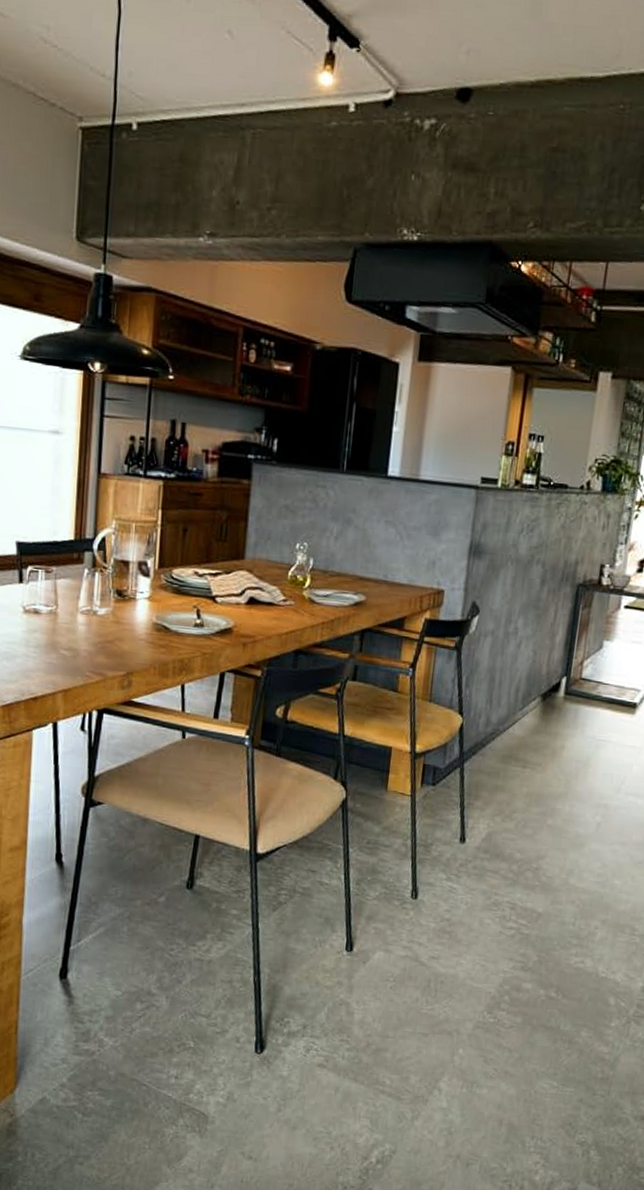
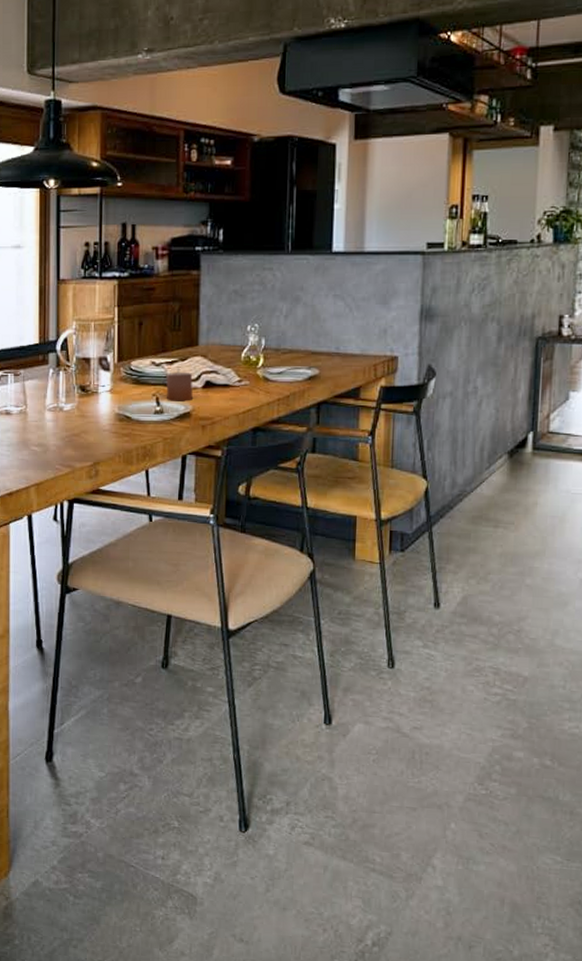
candle: none [208,579,237,617] -> present [166,367,193,402]

